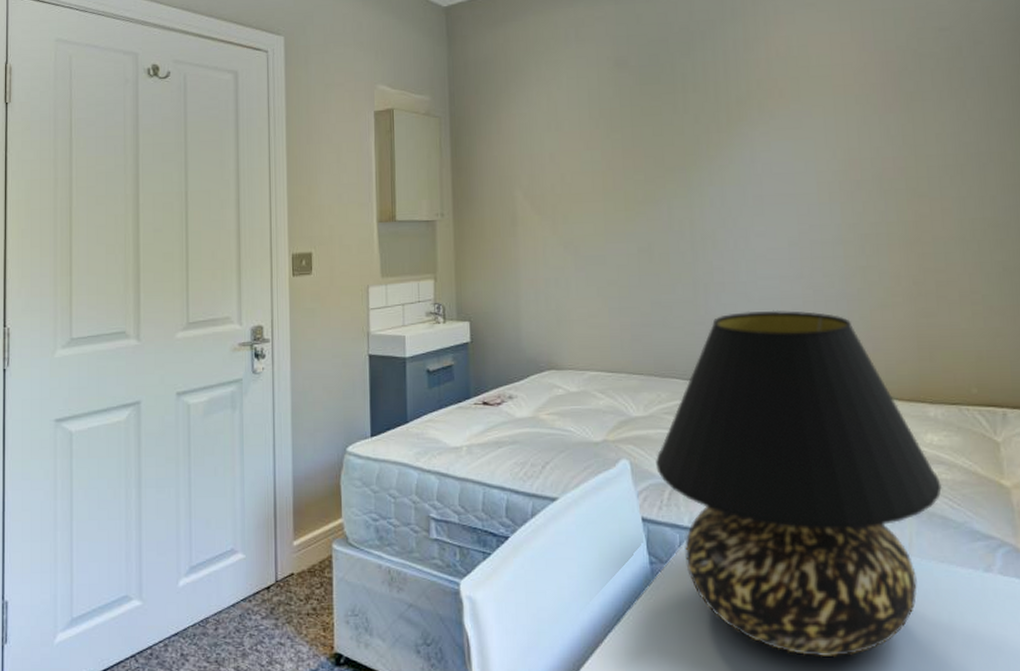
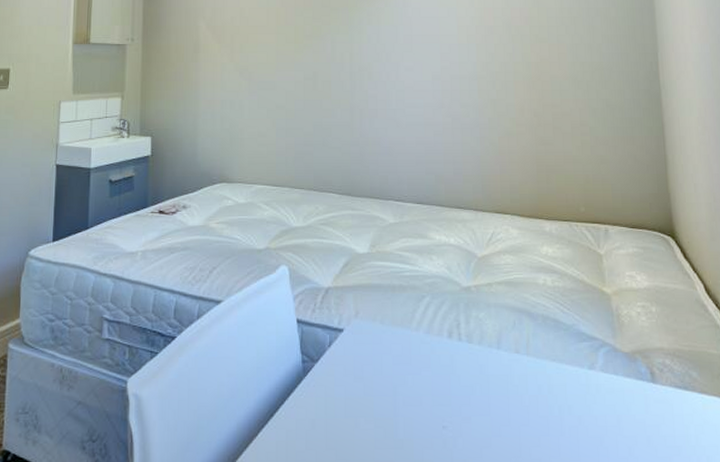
table lamp: present [656,310,943,656] -> none [312,134,556,448]

